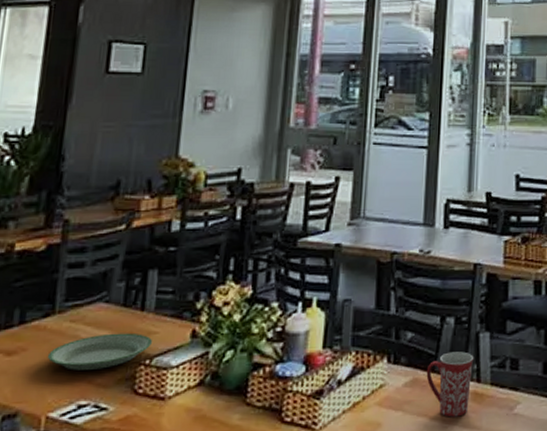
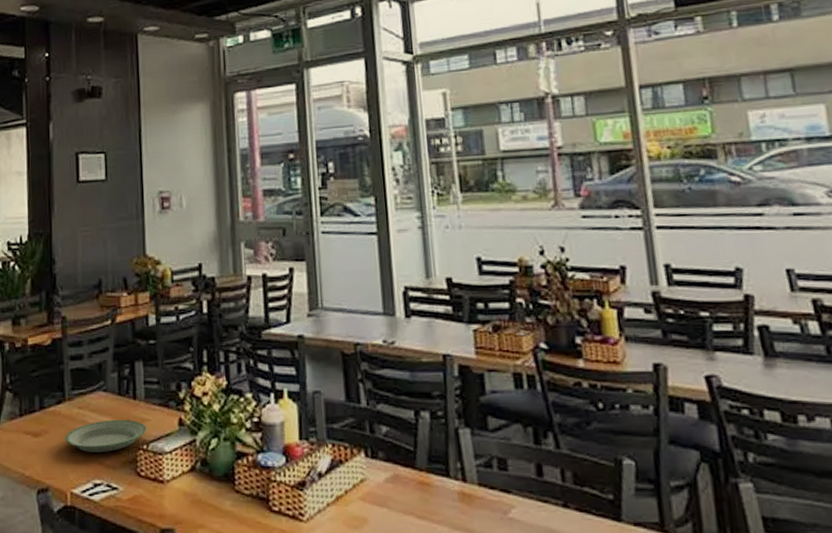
mug: present [426,351,474,417] -> none [406,448,457,518]

